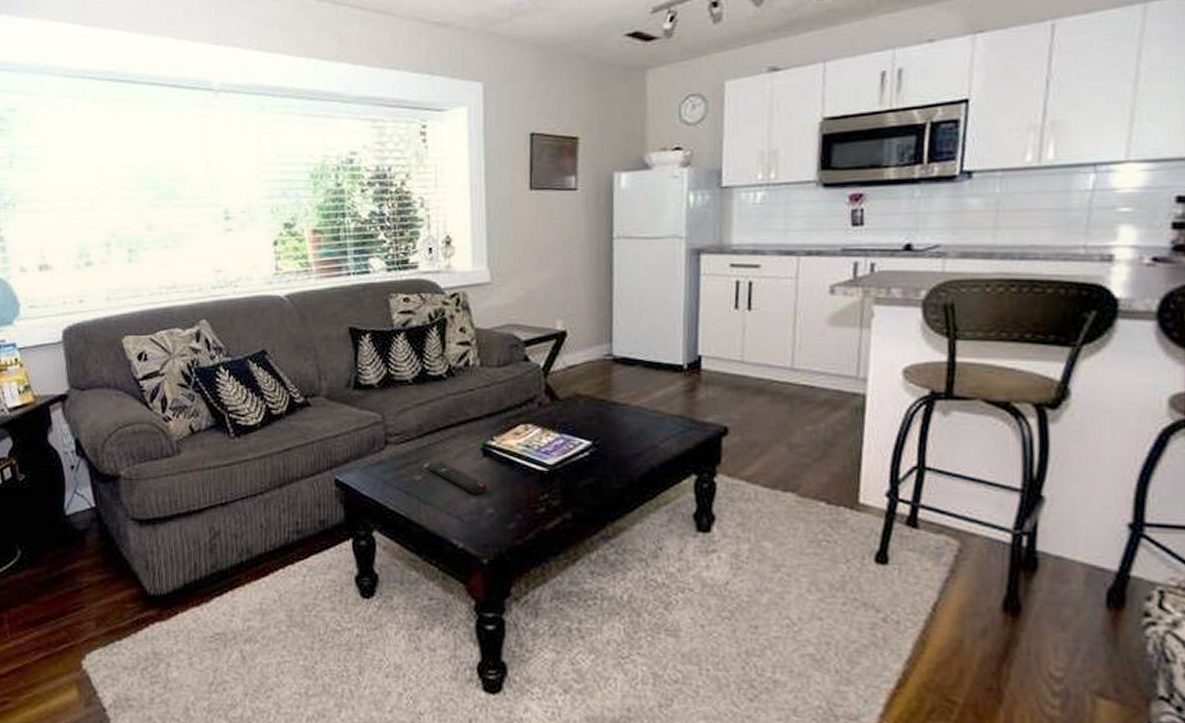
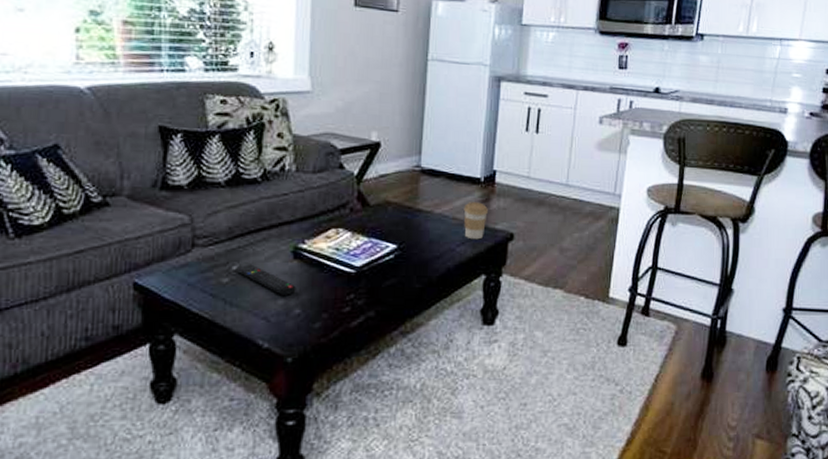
coffee cup: none [665,392,694,435] -> present [463,202,488,240]

